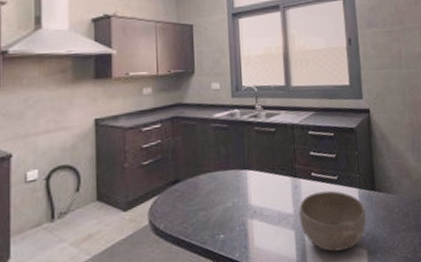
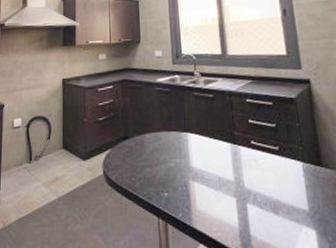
bowl: present [299,190,367,252] -> none [239,161,314,227]

